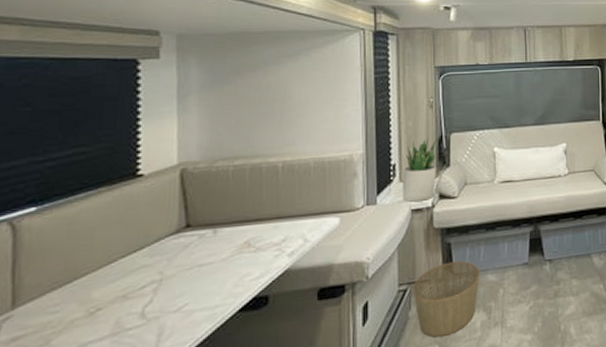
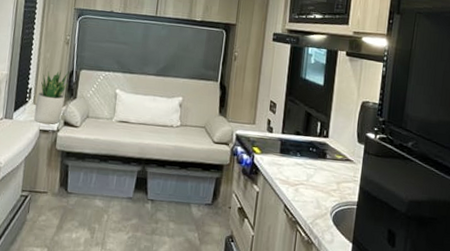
basket: present [412,261,480,338] -> none [32,181,90,243]

